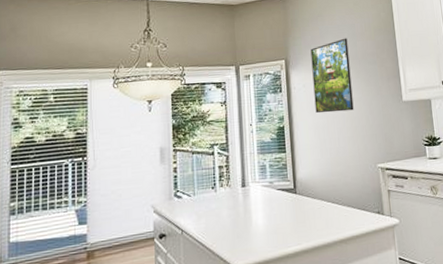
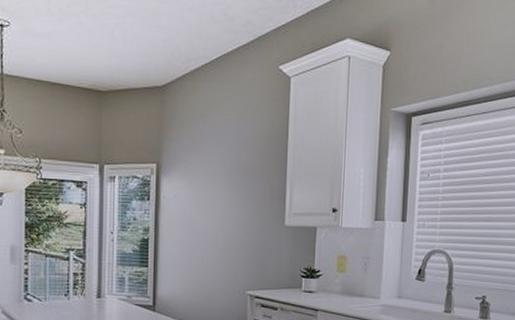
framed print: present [310,38,354,113] -> none [185,145,231,230]

